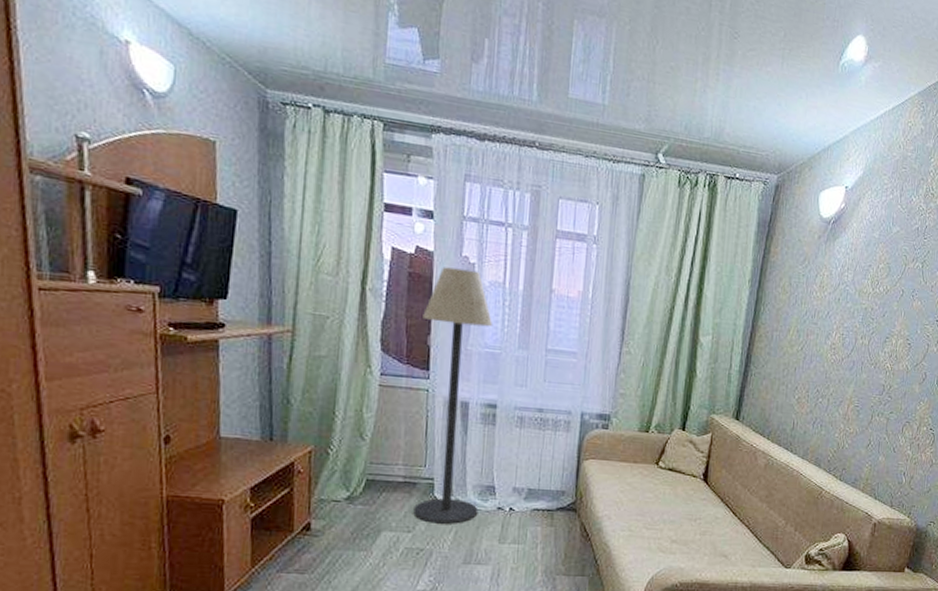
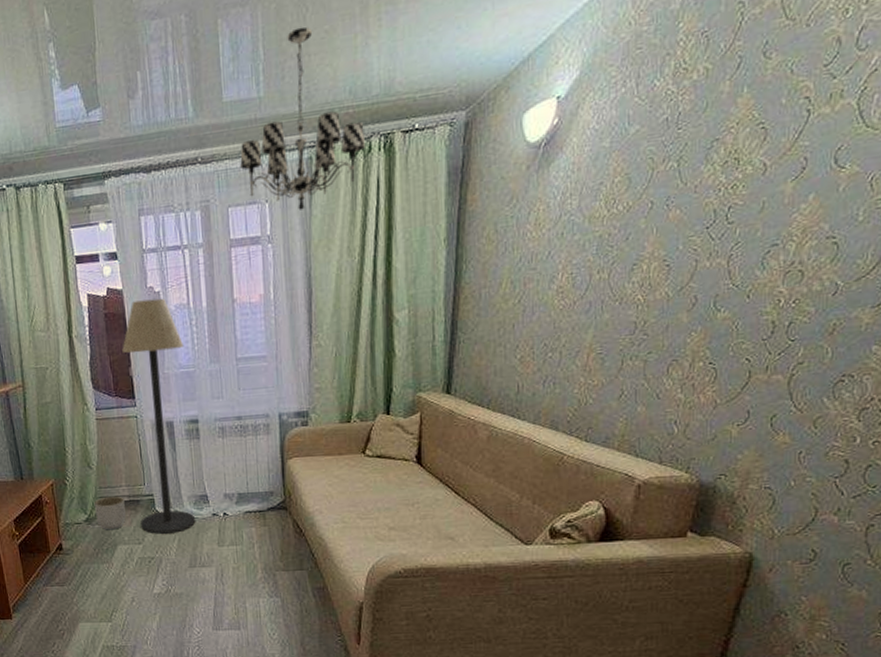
planter: none [360,474,399,513] -> present [94,496,126,530]
chandelier: none [577,55,694,221] -> present [240,27,365,210]

